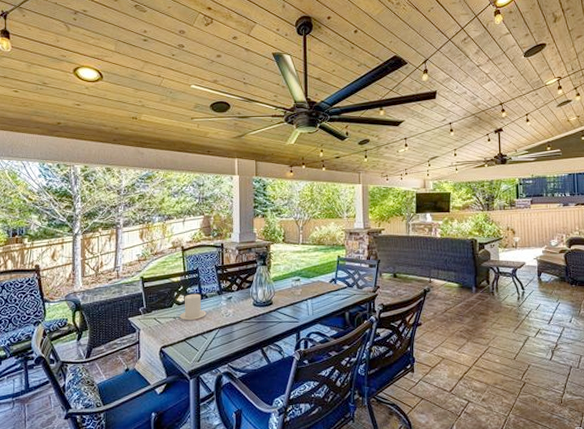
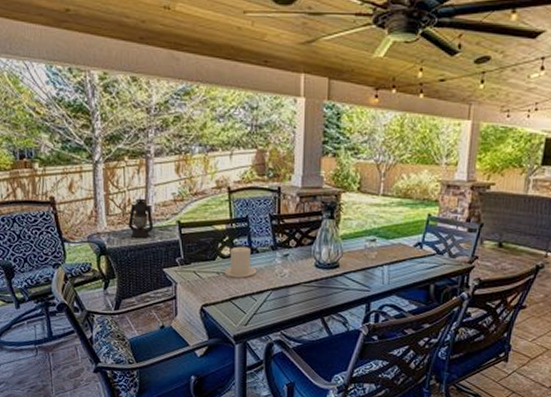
lantern: none [100,260,123,295] -> present [128,198,155,239]

